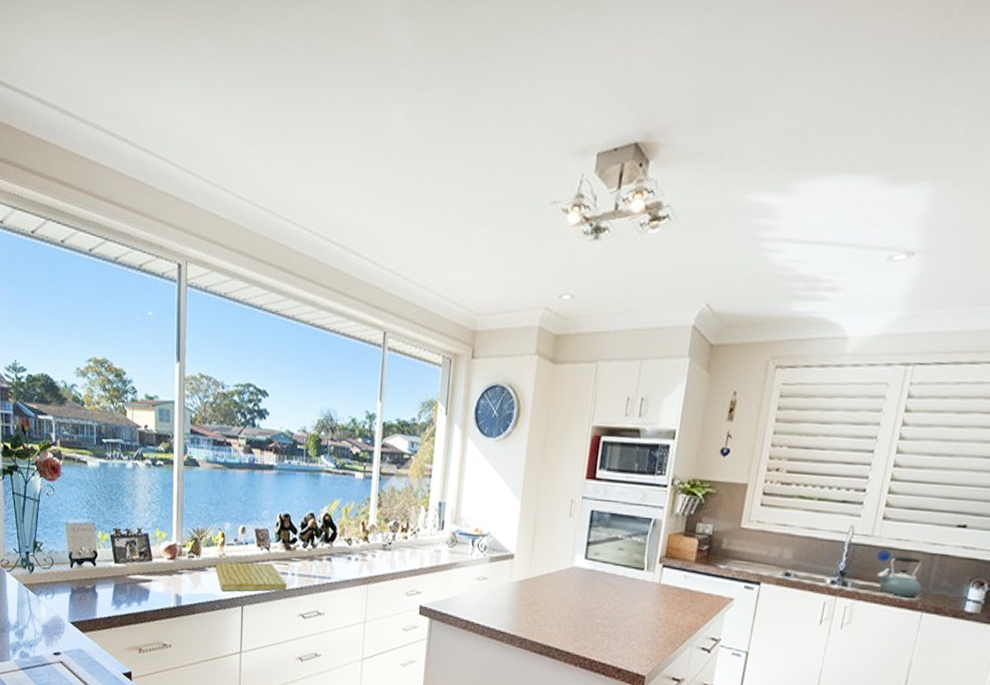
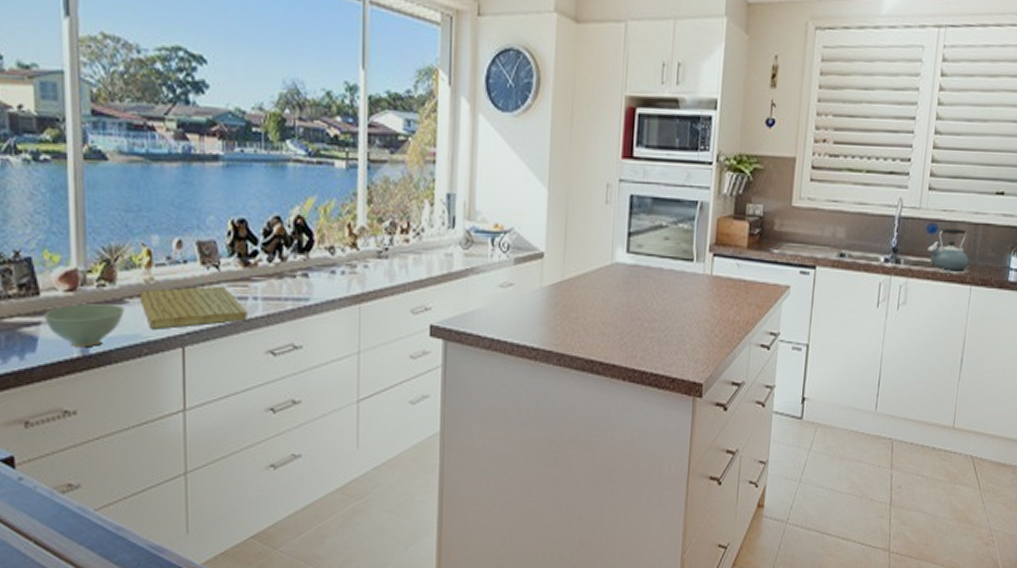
bowl: none [153,569,205,601] -> present [42,304,125,348]

